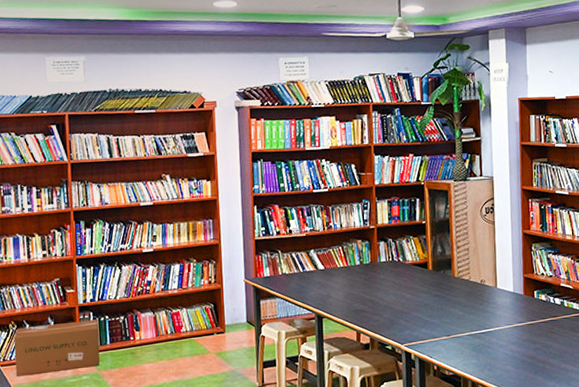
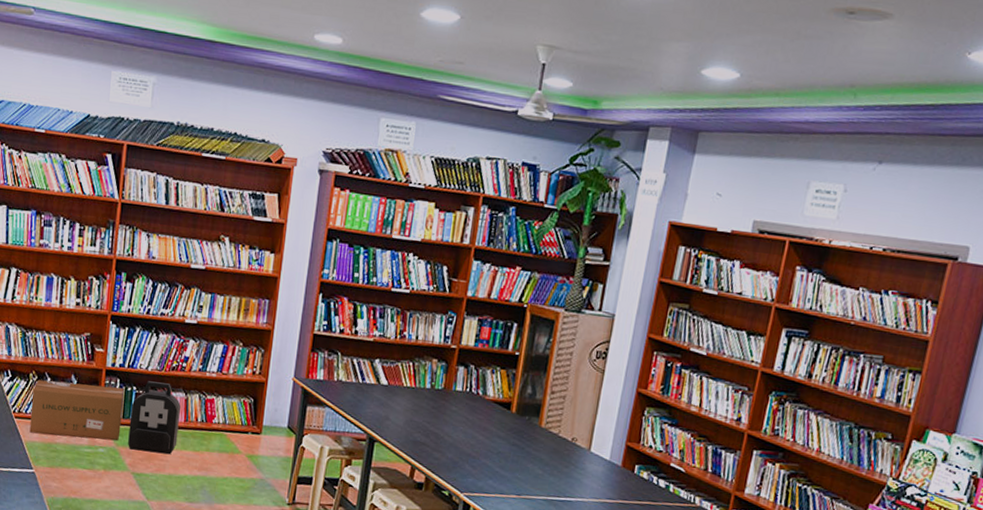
backpack: none [106,307,153,371] -> present [128,381,181,455]

